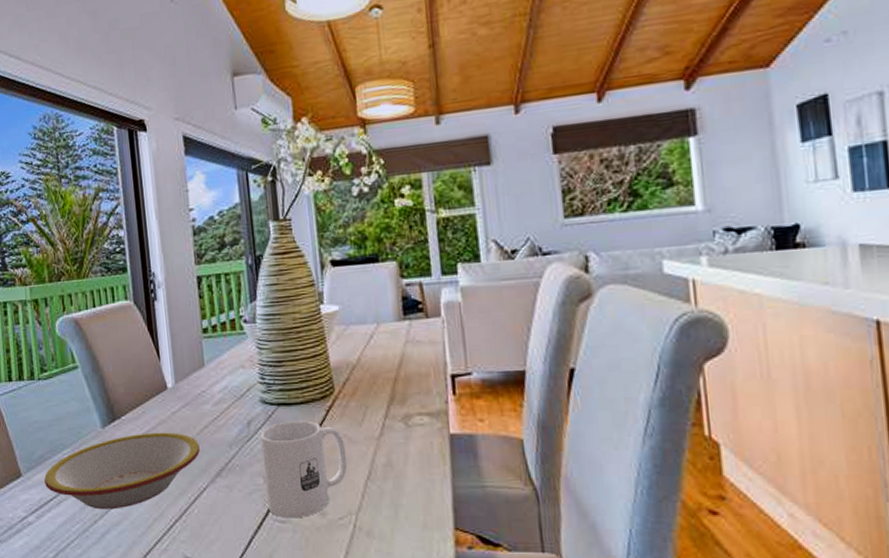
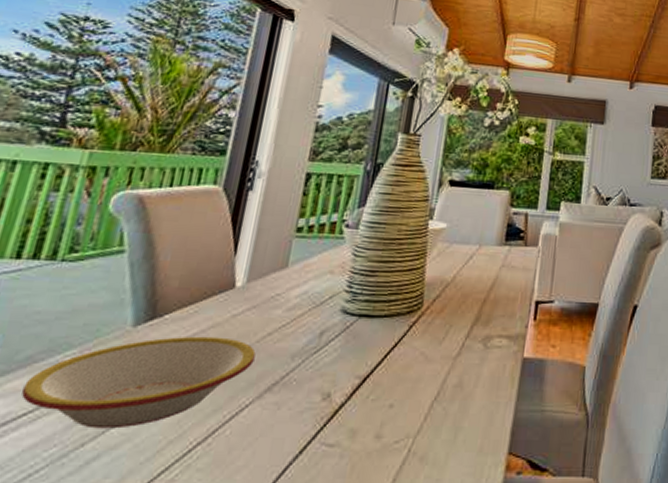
mug: present [260,420,348,518] -> none [317,334,421,442]

